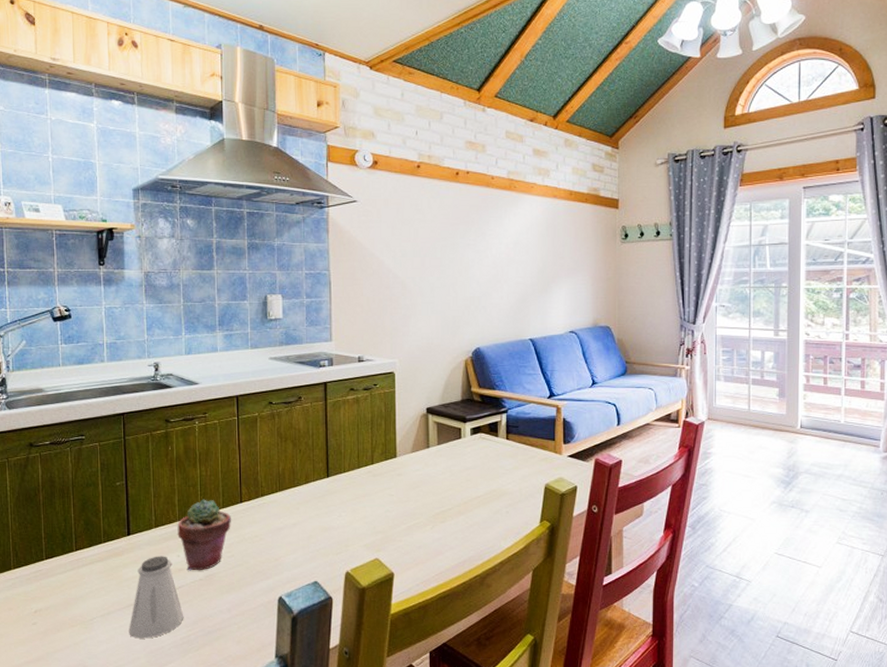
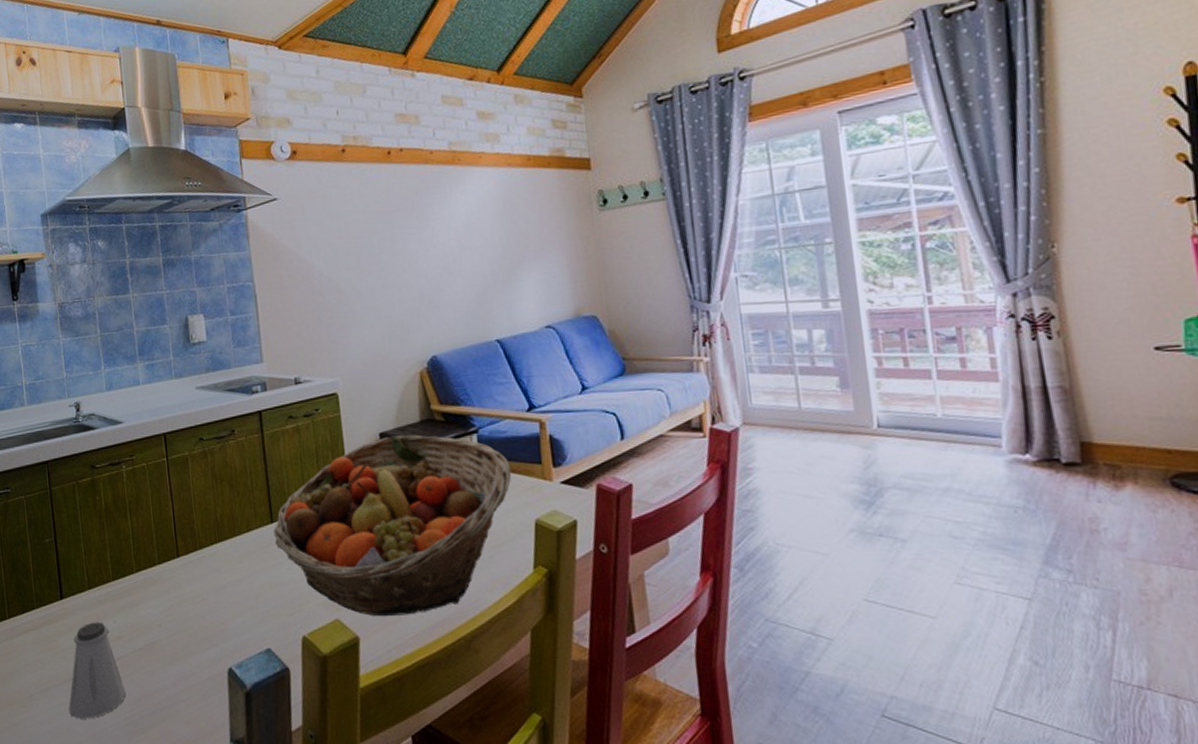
potted succulent: present [177,499,232,571] -> none [111,554,170,639]
fruit basket: none [328,411,530,557] -> present [273,434,512,617]

